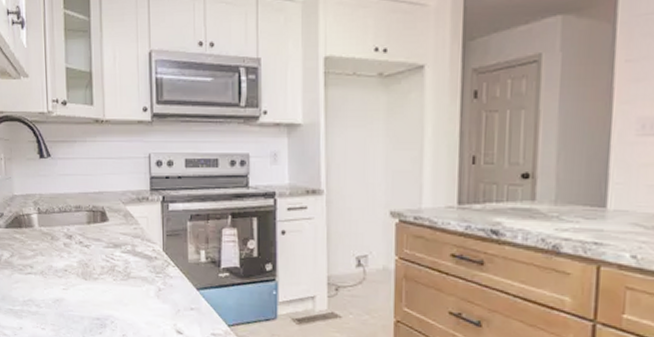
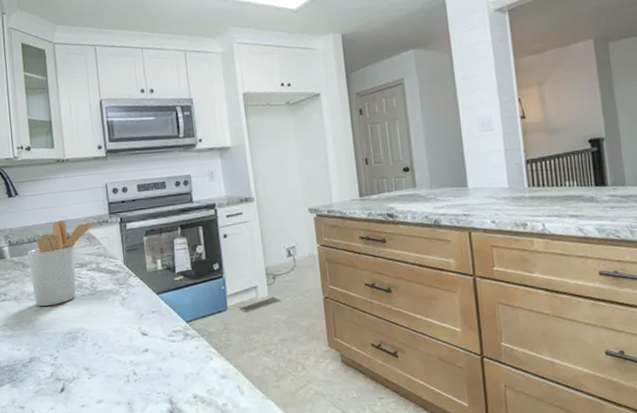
utensil holder: none [57,191,134,287] -> present [27,220,95,307]

